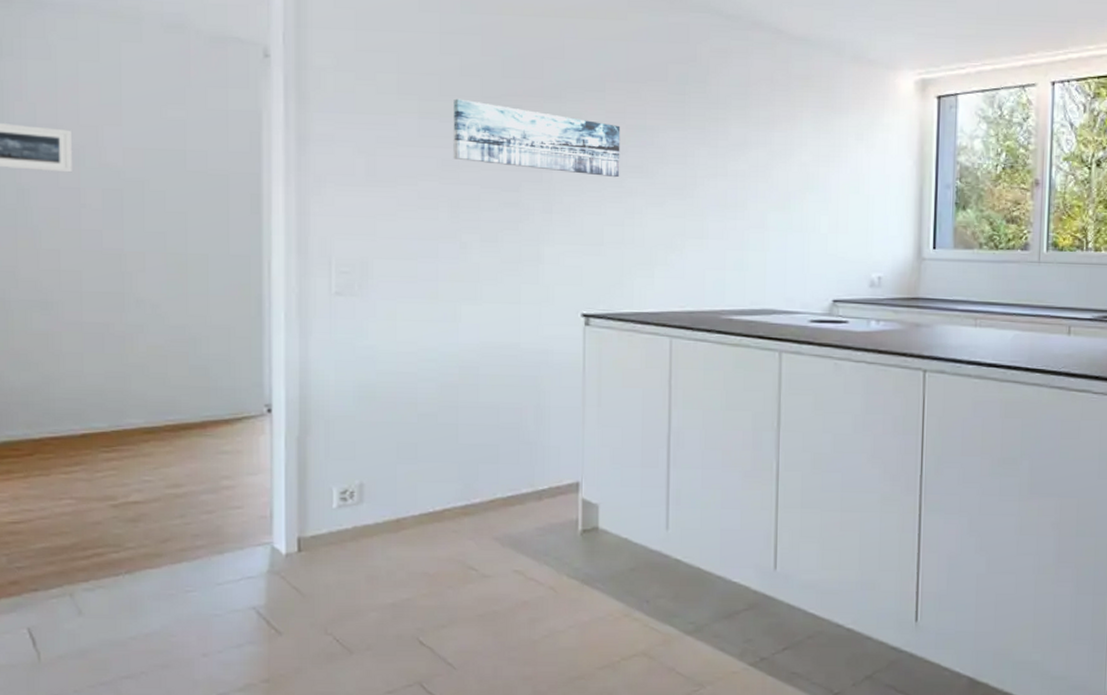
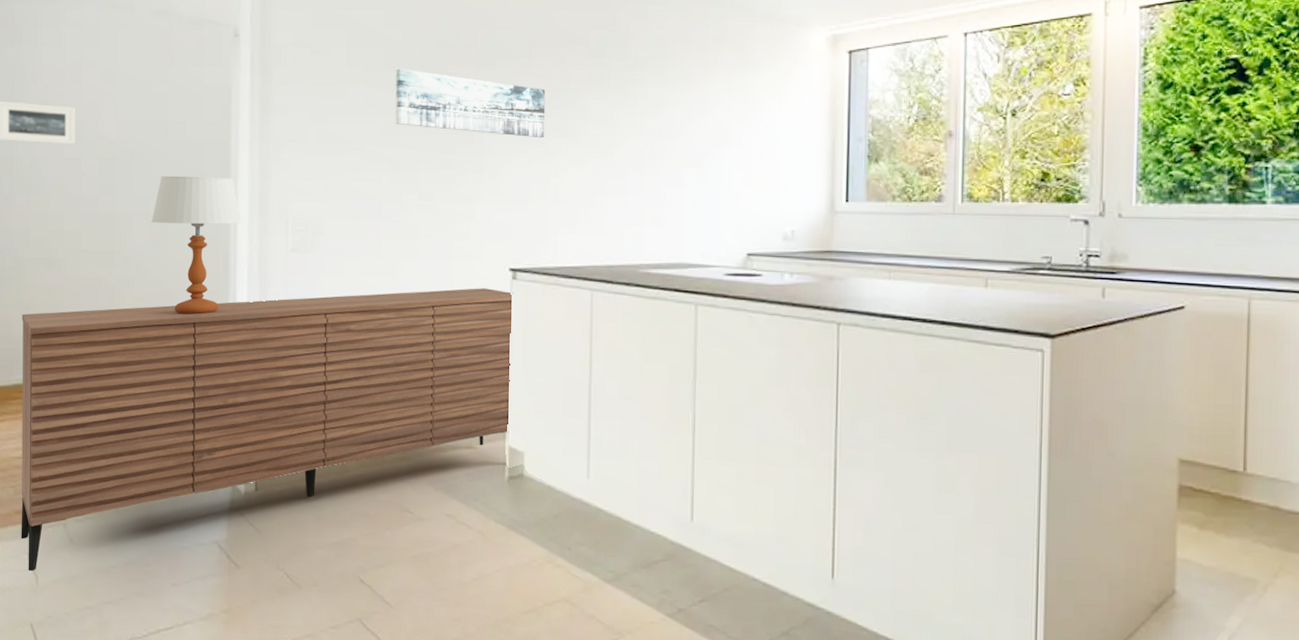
sideboard: none [11,334,587,647] -> present [21,288,514,572]
table lamp: none [168,209,277,363] -> present [151,175,242,315]

